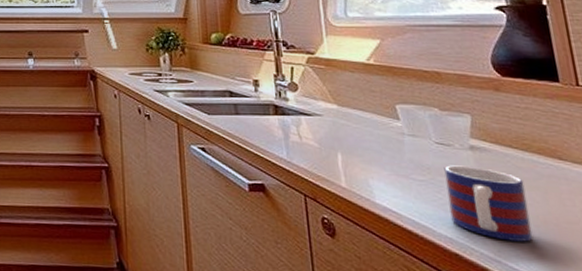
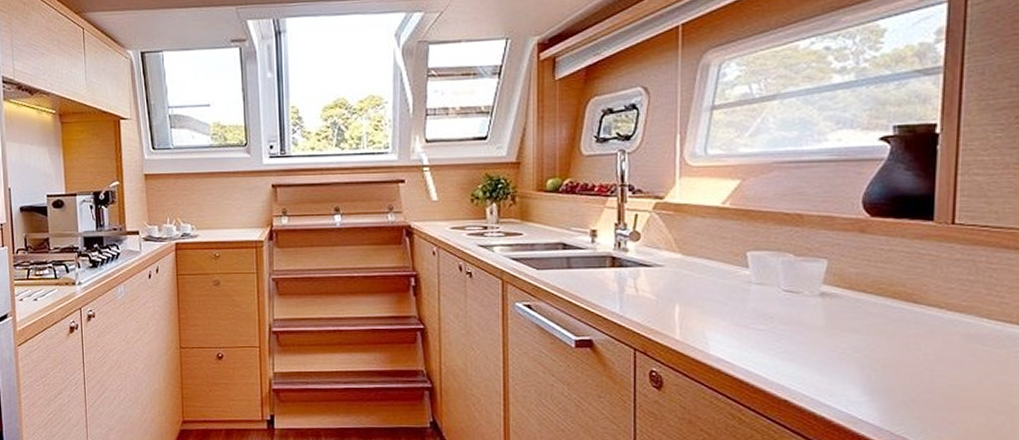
mug: present [444,165,533,242] -> none [787,313,871,386]

